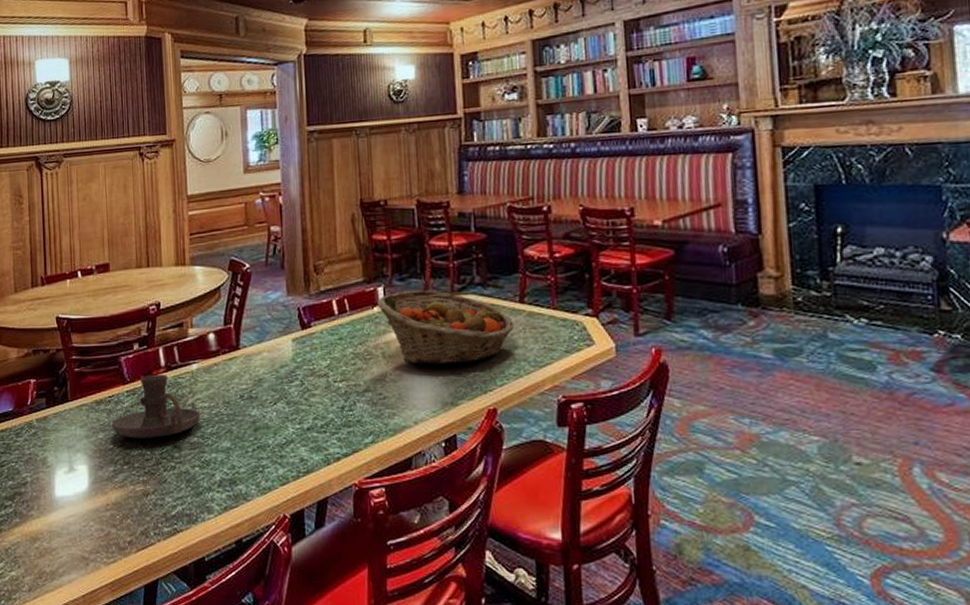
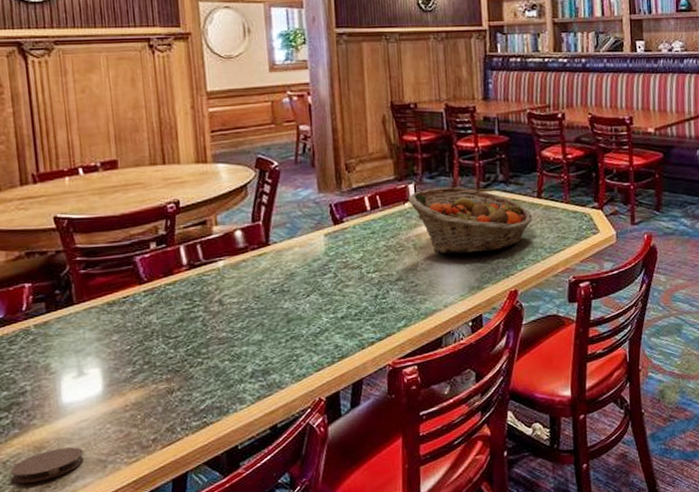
coaster: none [11,541,71,572] -> present [10,447,85,483]
candle holder: present [111,374,201,438] -> none [127,272,229,338]

